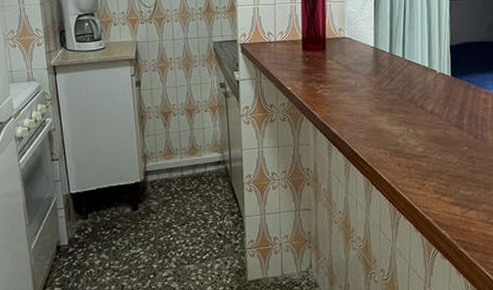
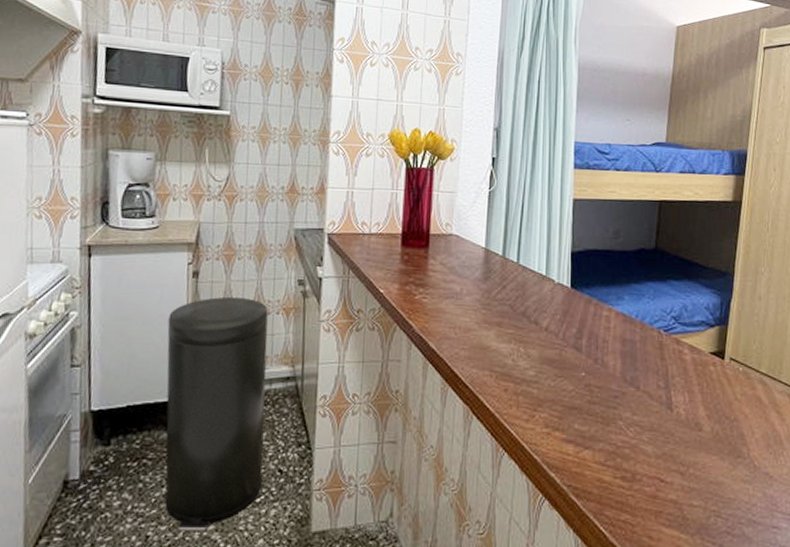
pedal bin: none [121,99,207,282] -> present [165,296,268,533]

